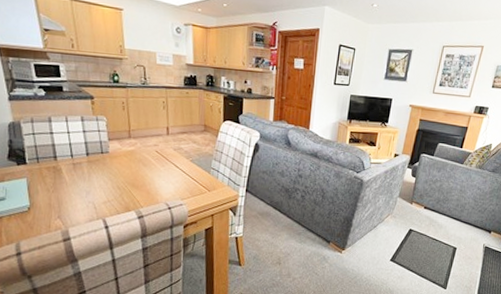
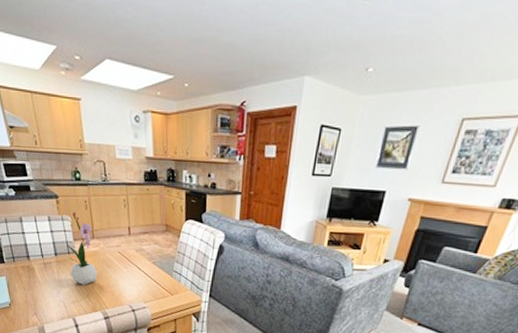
flower arrangement: none [100,112,133,185] -> present [67,212,98,285]

